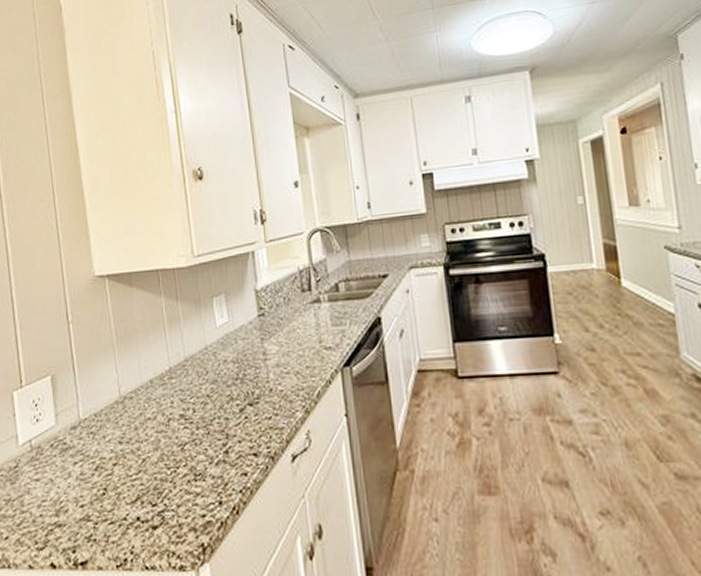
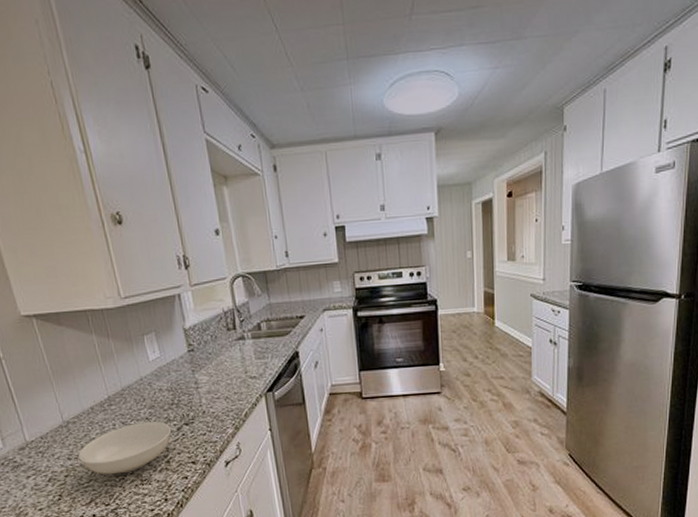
bowl: none [131,400,232,466] -> present [78,421,171,475]

